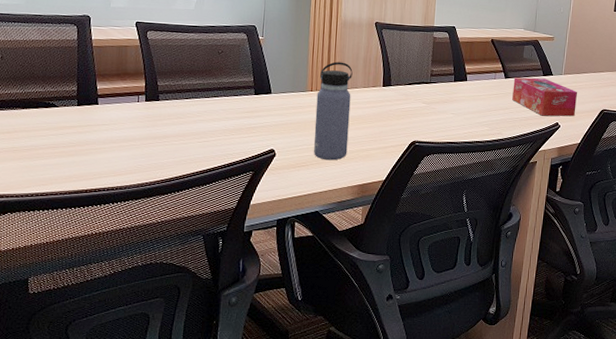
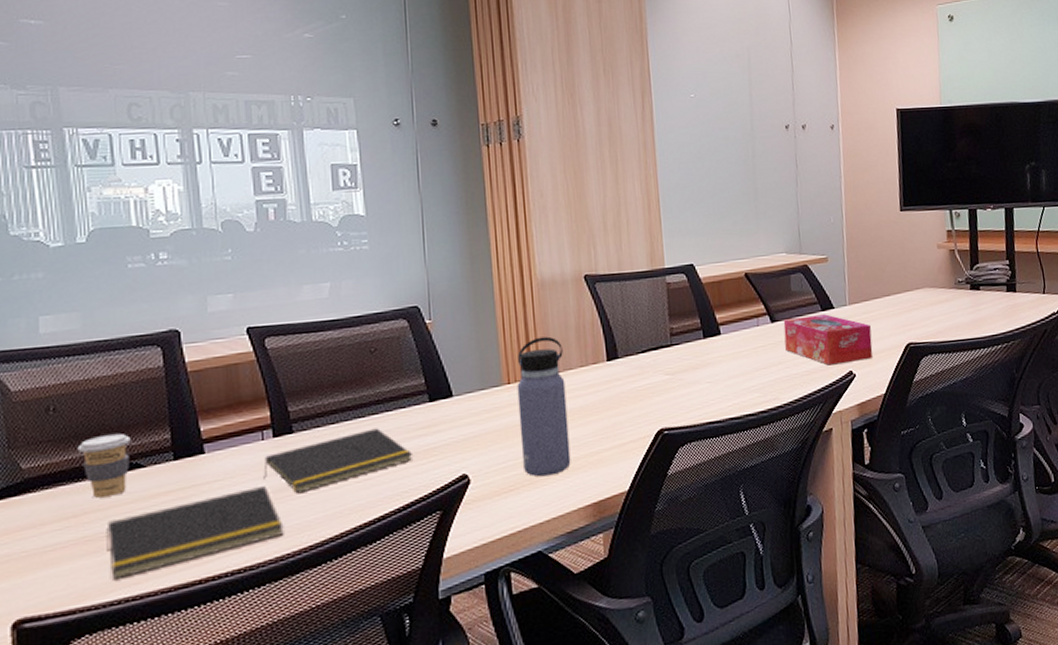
coffee cup: none [14,80,51,123] -> present [77,433,131,498]
notepad: none [27,133,146,179] -> present [106,486,284,579]
notepad: none [136,107,239,143] -> present [263,428,413,494]

